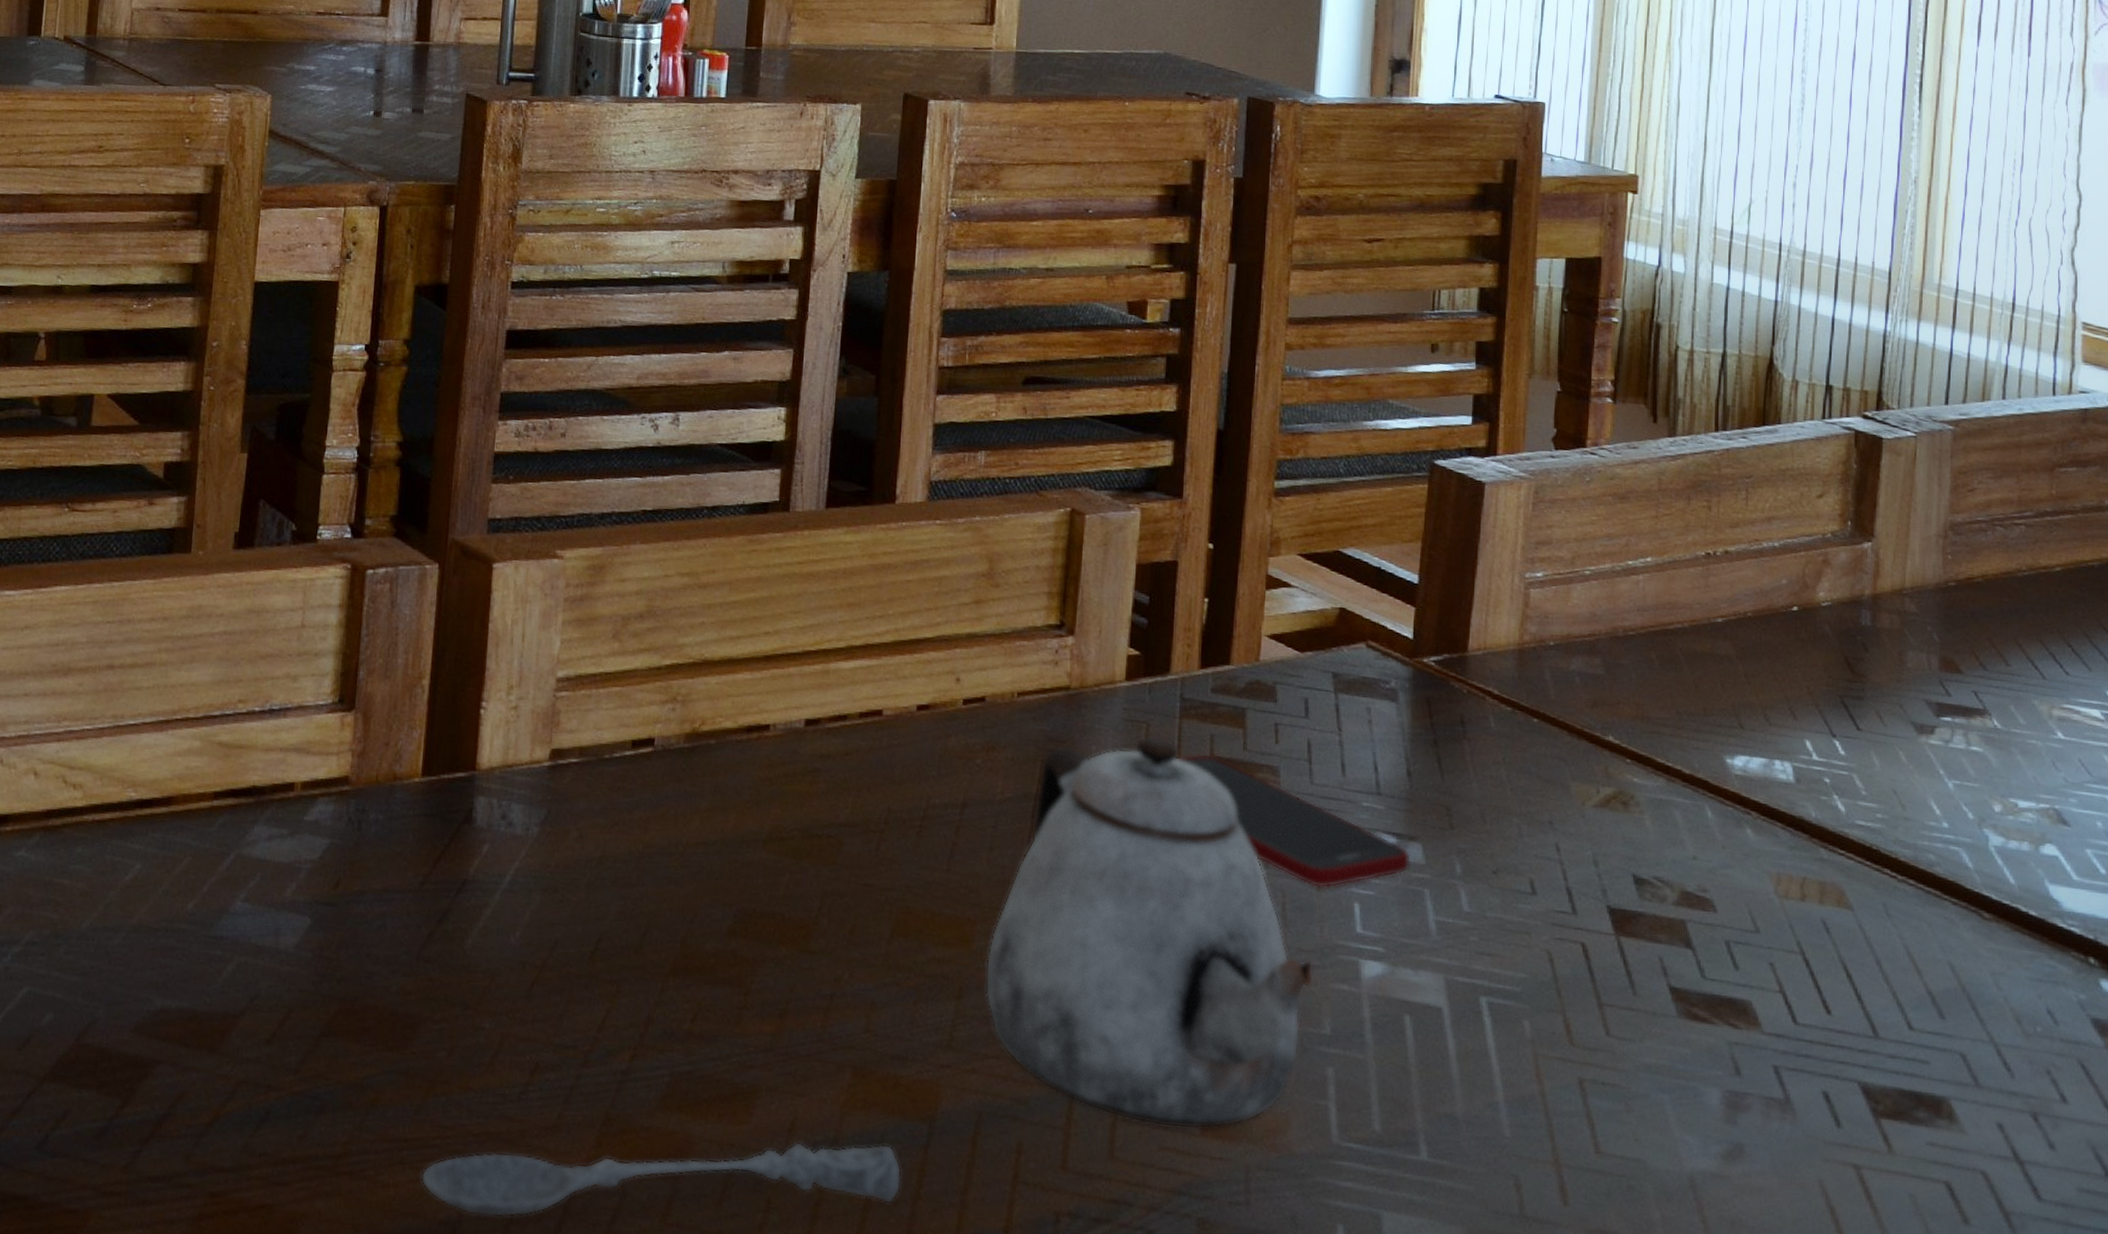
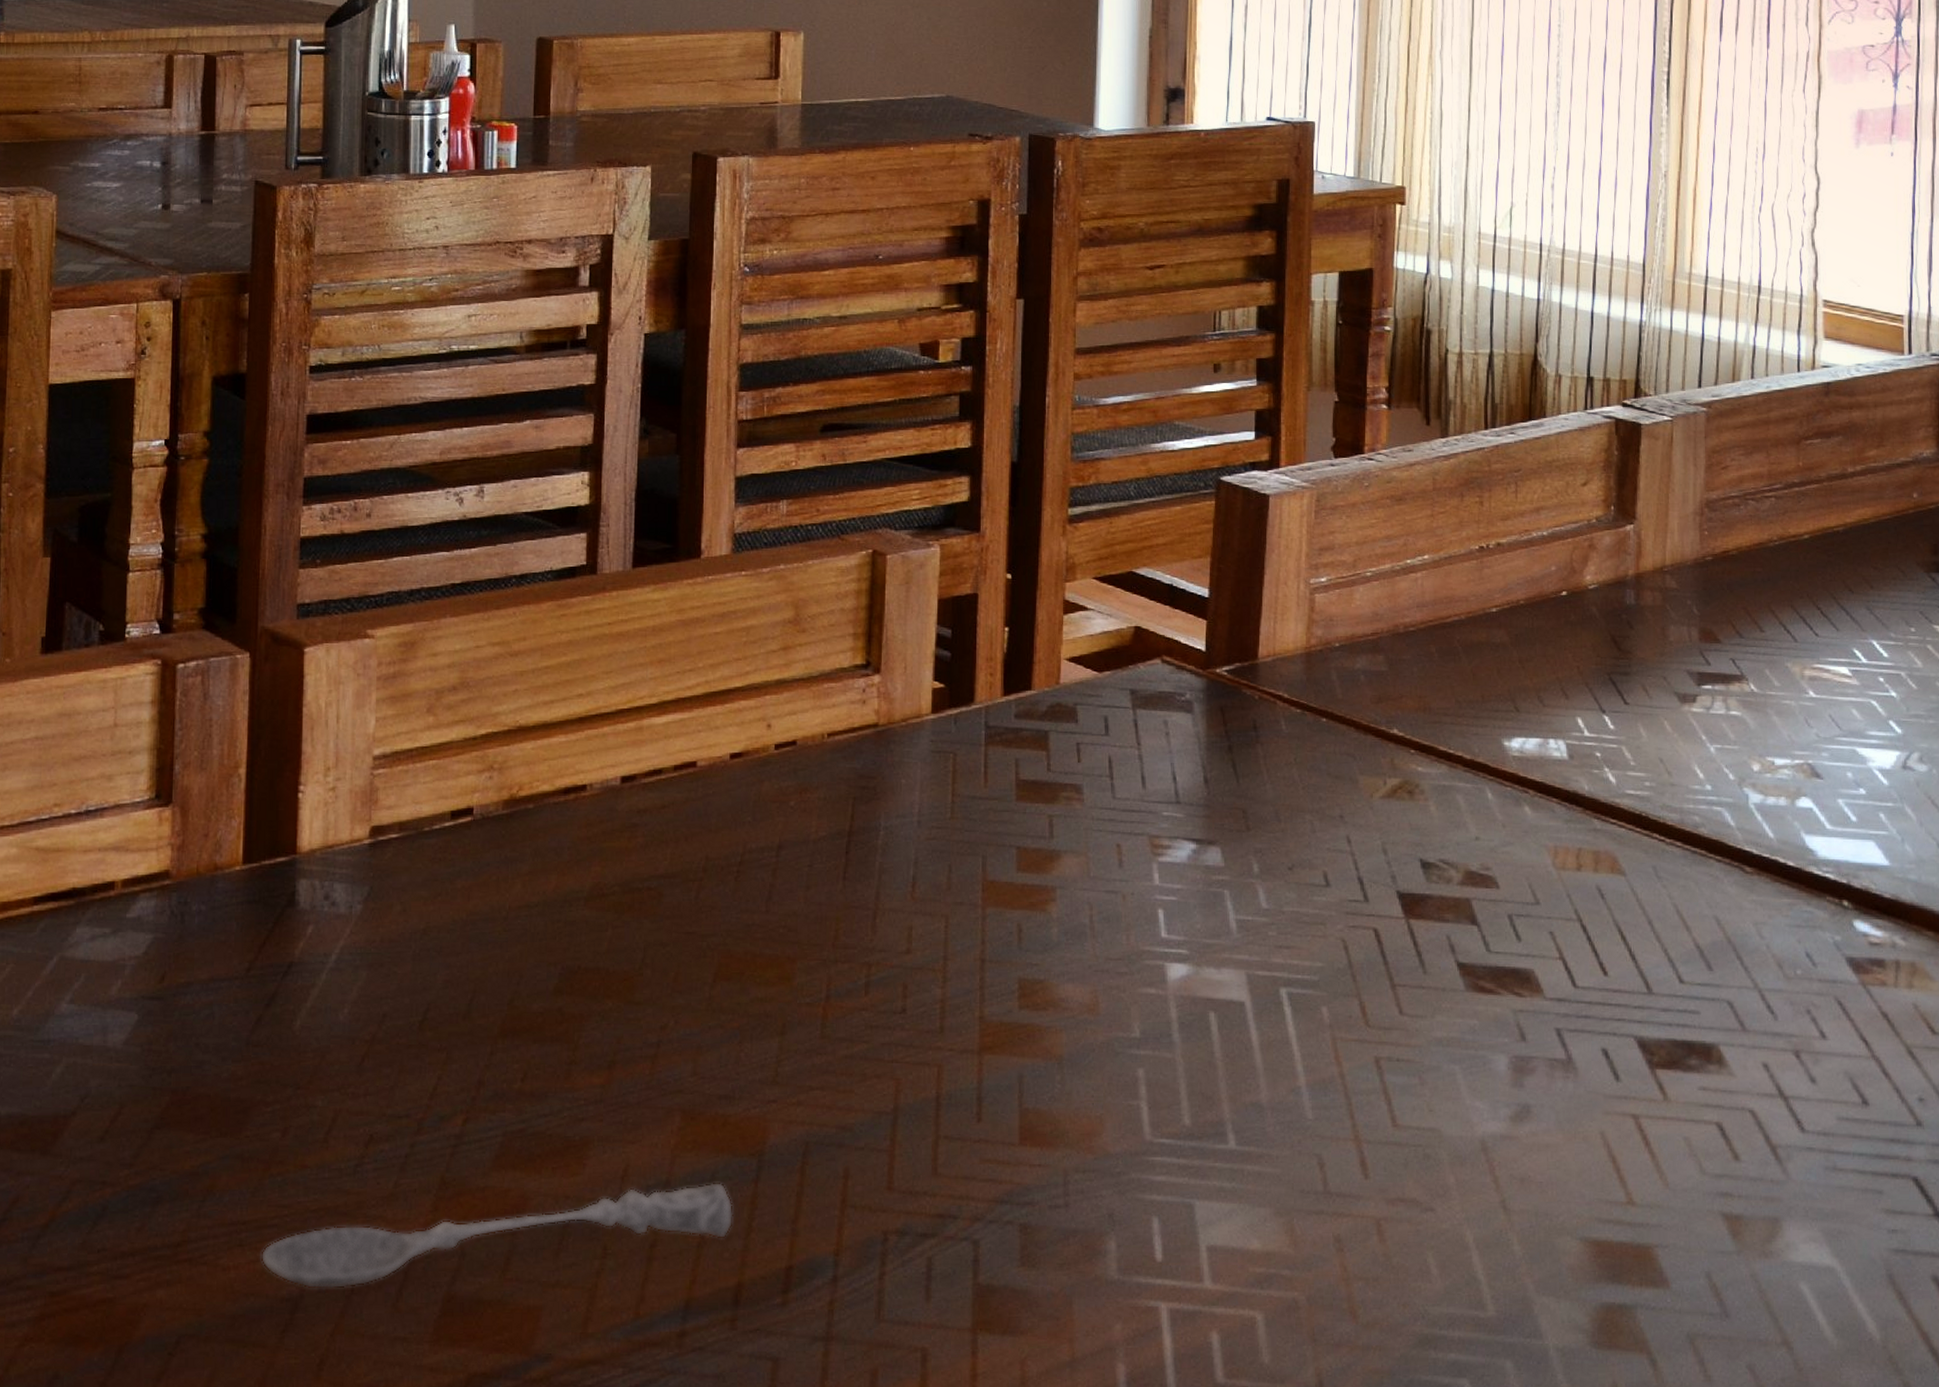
teapot: present [985,735,1314,1130] -> none [807,765,1122,1140]
cell phone: present [1175,753,1412,889] -> none [982,777,1211,898]

